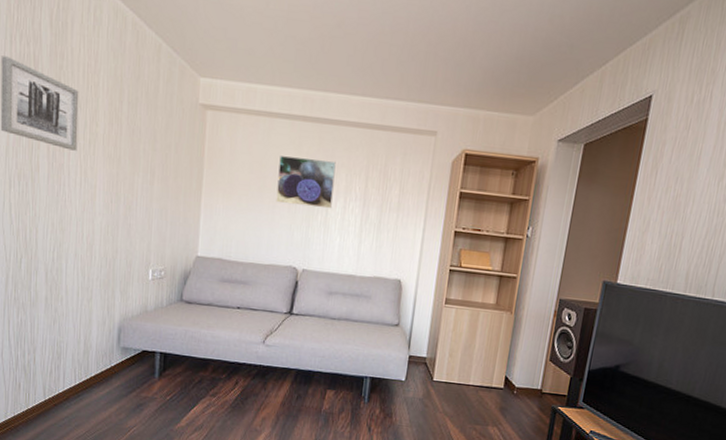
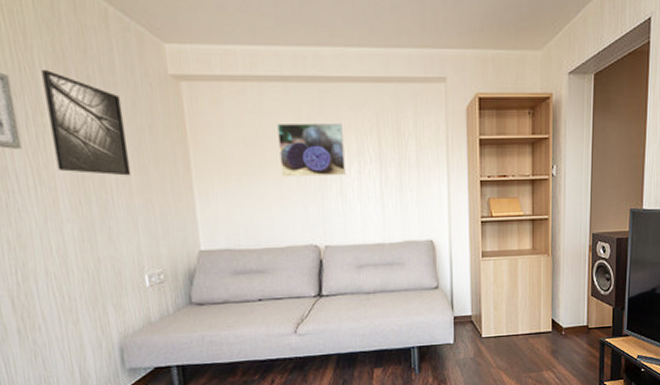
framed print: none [100,88,158,184] -> present [42,69,132,176]

